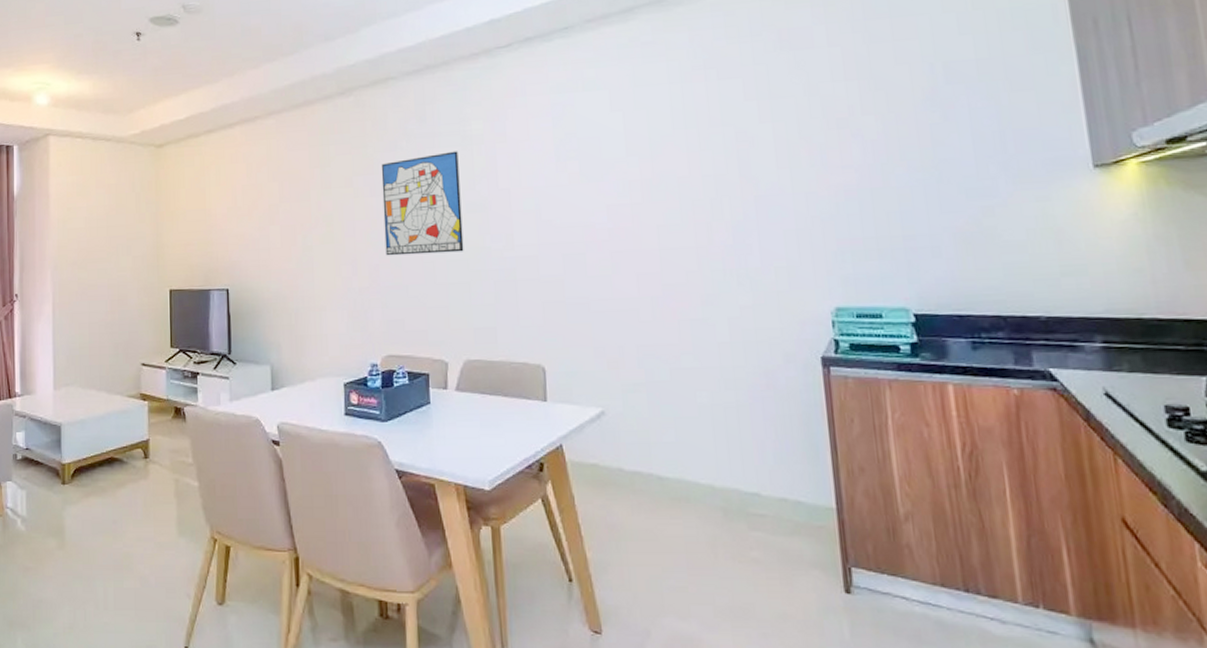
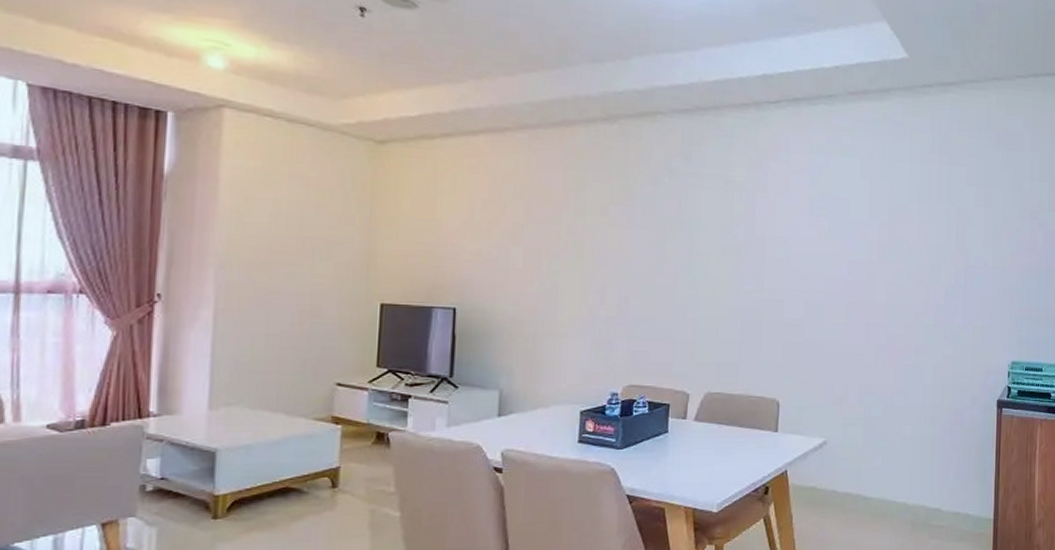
wall art: present [381,151,464,256] -> none [637,194,719,291]

